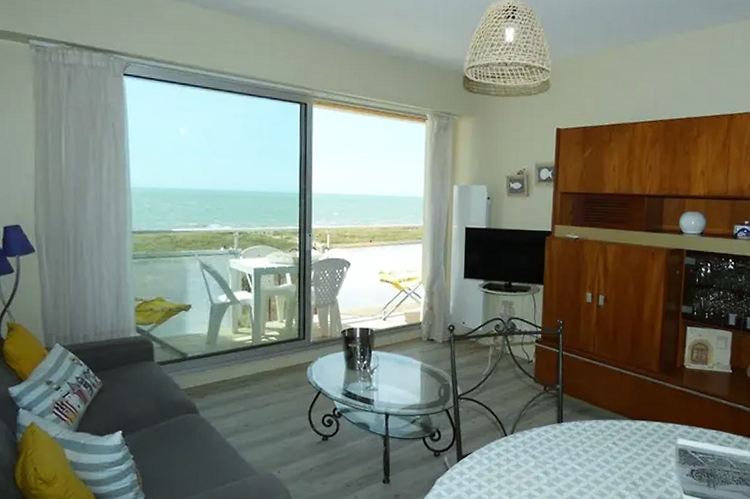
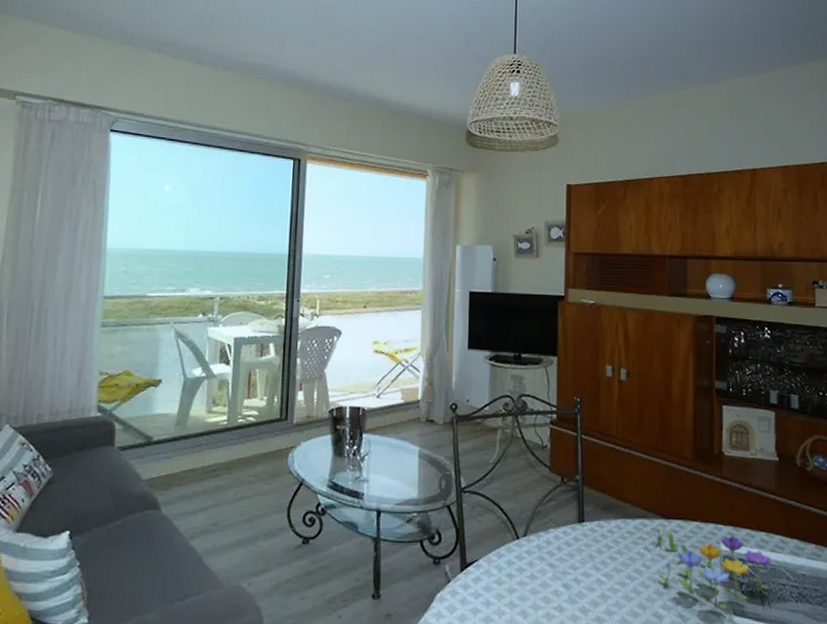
flower: none [619,425,719,491] -> present [650,525,772,610]

